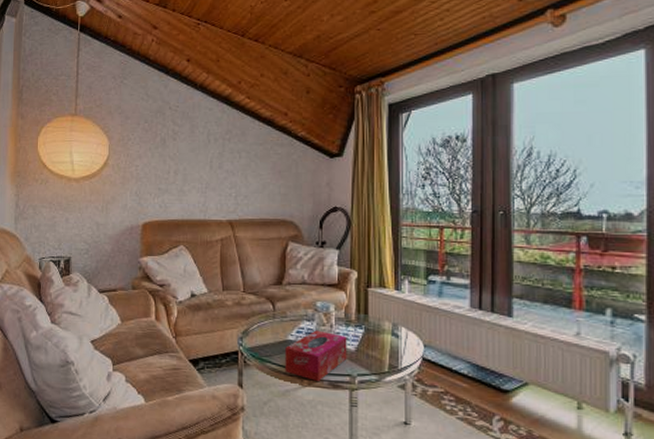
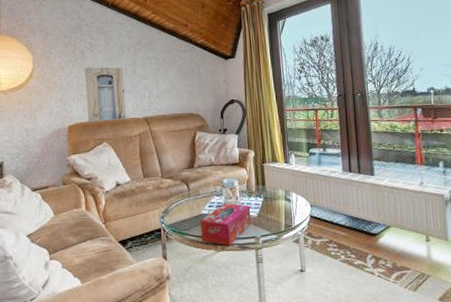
wall art: none [164,157,208,223] -> present [85,67,126,124]

